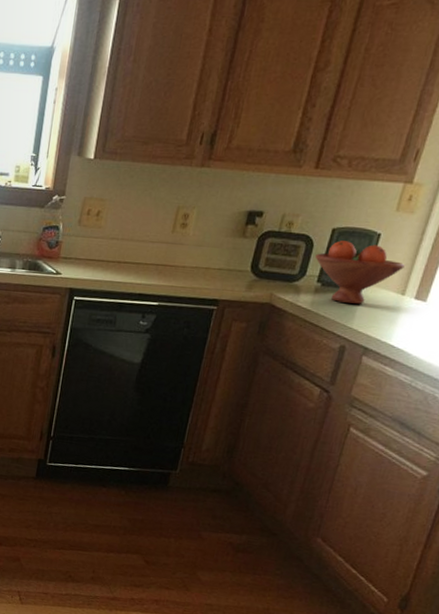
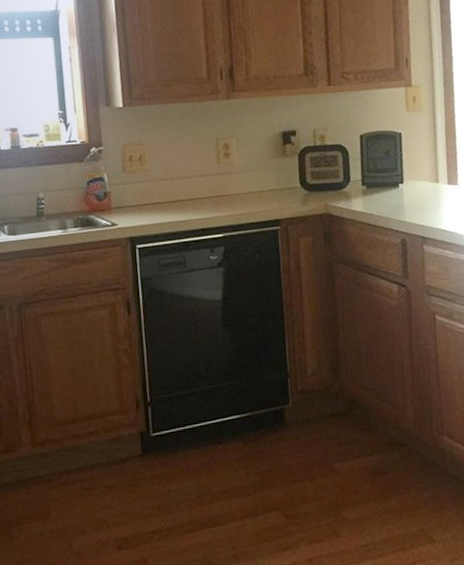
fruit bowl: present [315,240,405,304] -> none [353,143,430,200]

